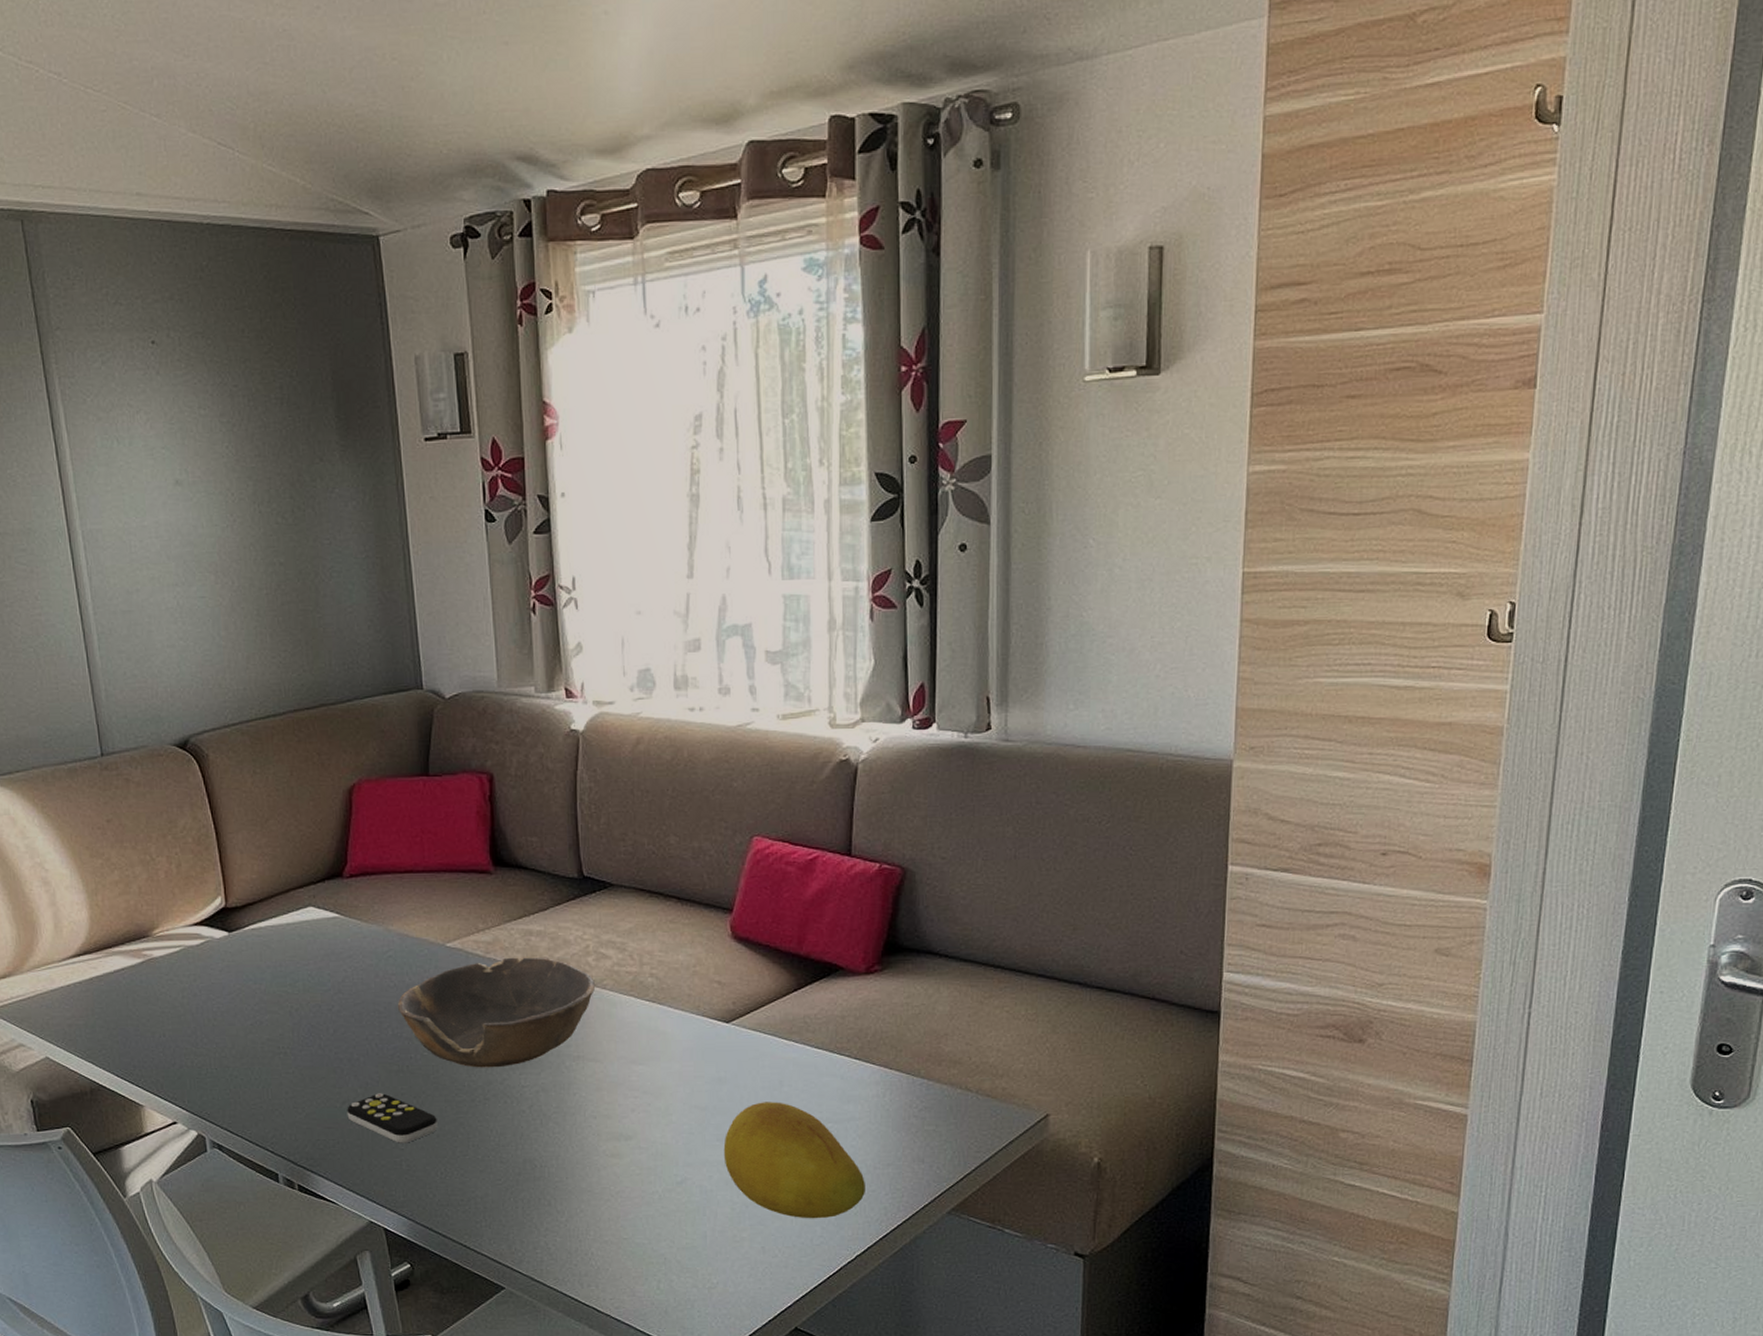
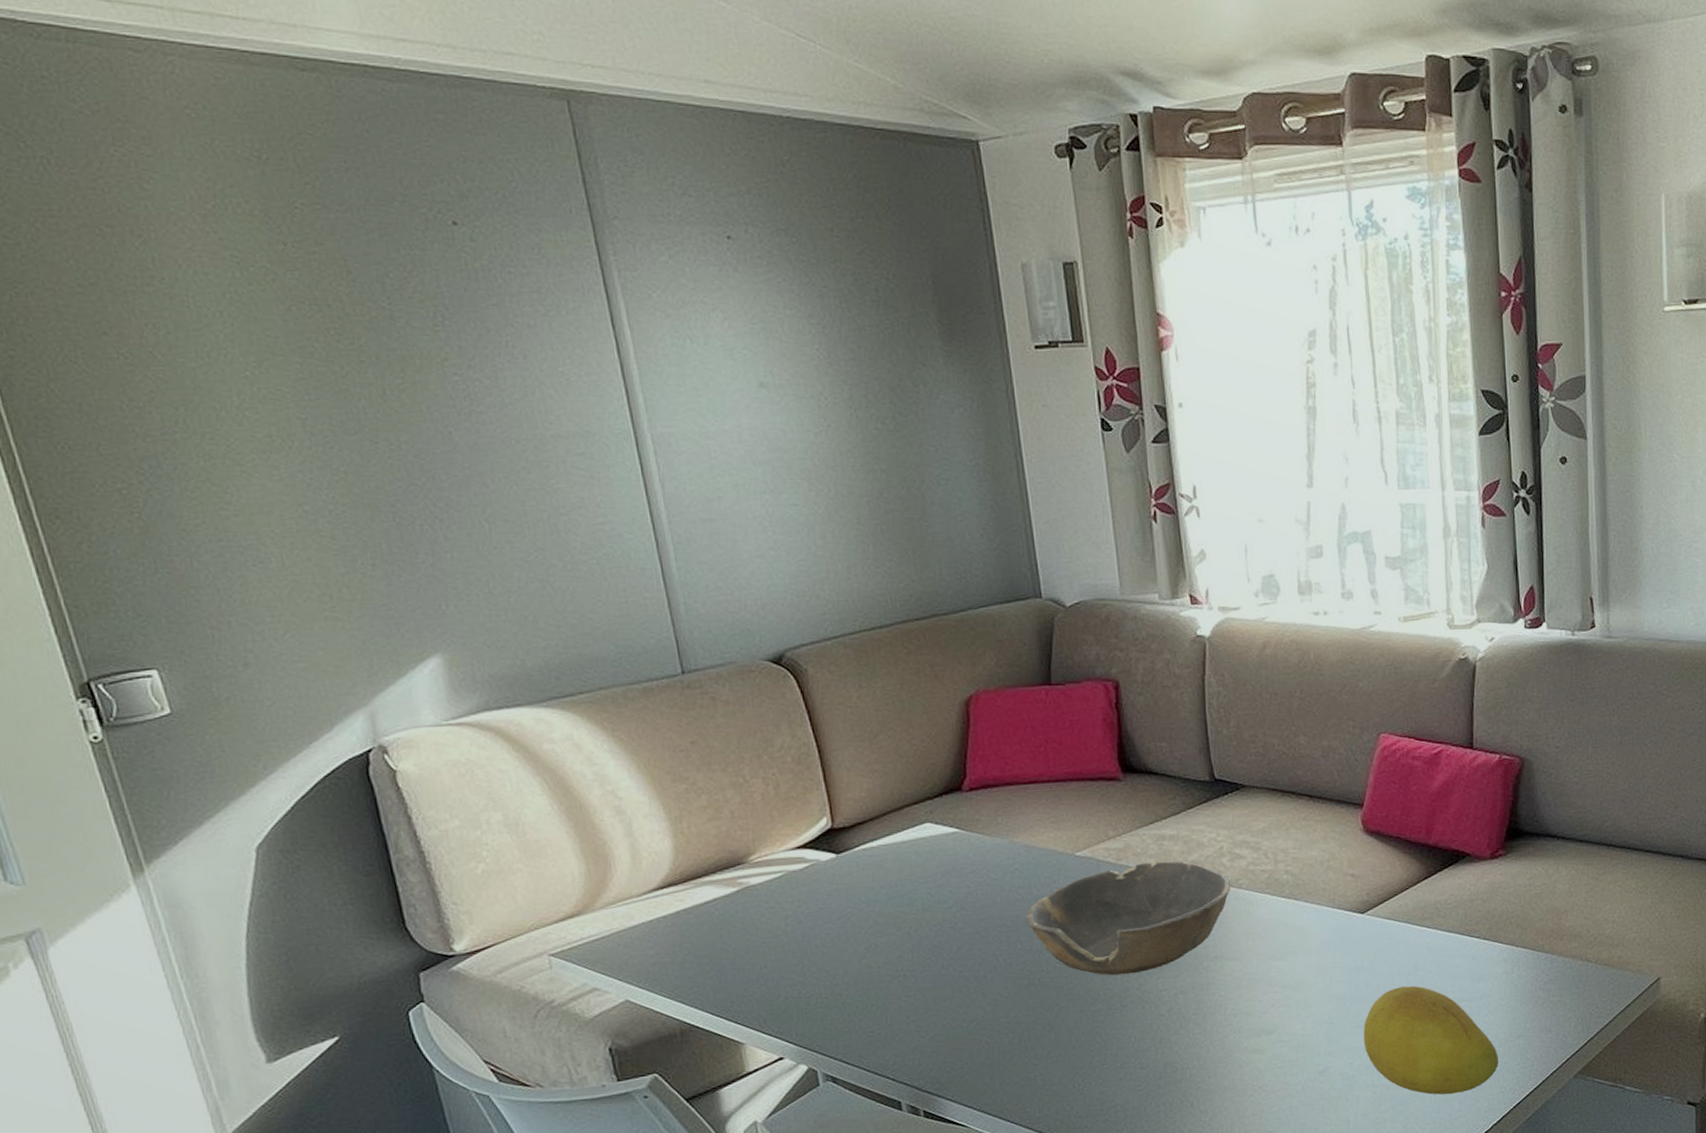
remote control: present [347,1093,438,1143] -> none [974,1009,1073,1059]

